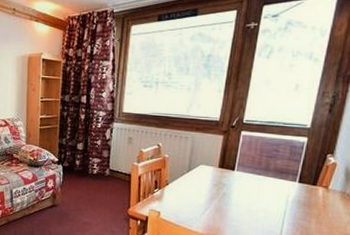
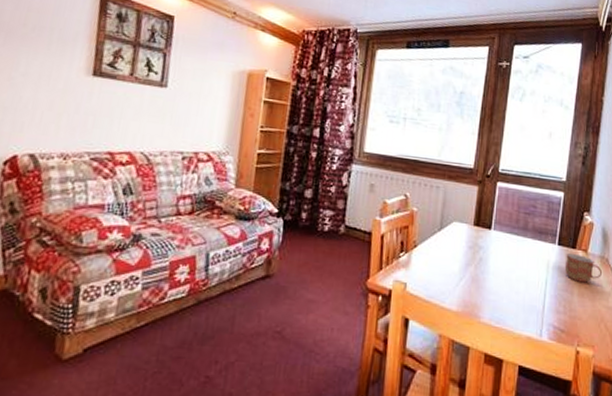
mug: none [304,188,343,214] -> present [566,252,603,283]

